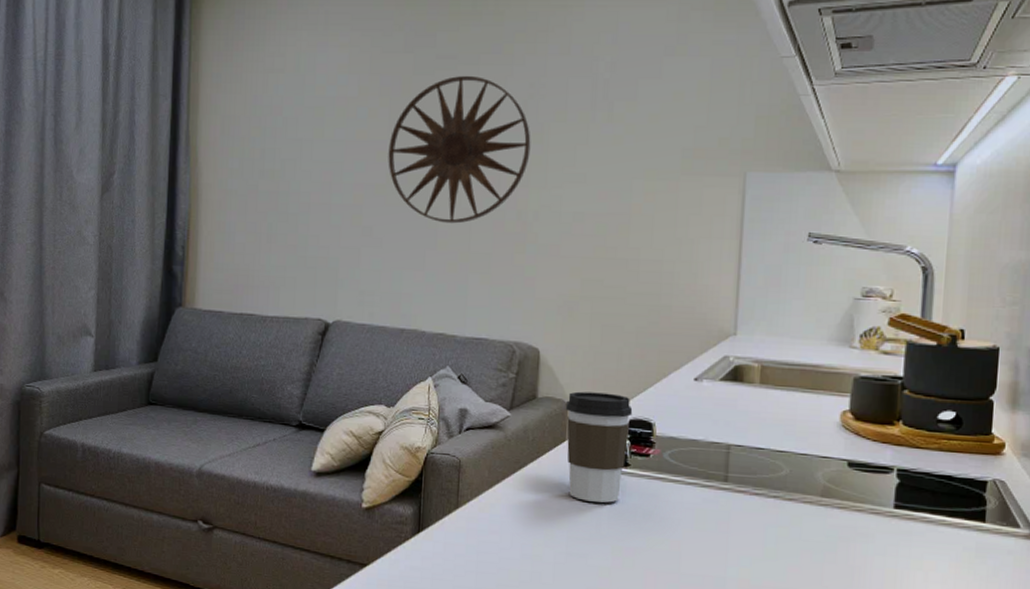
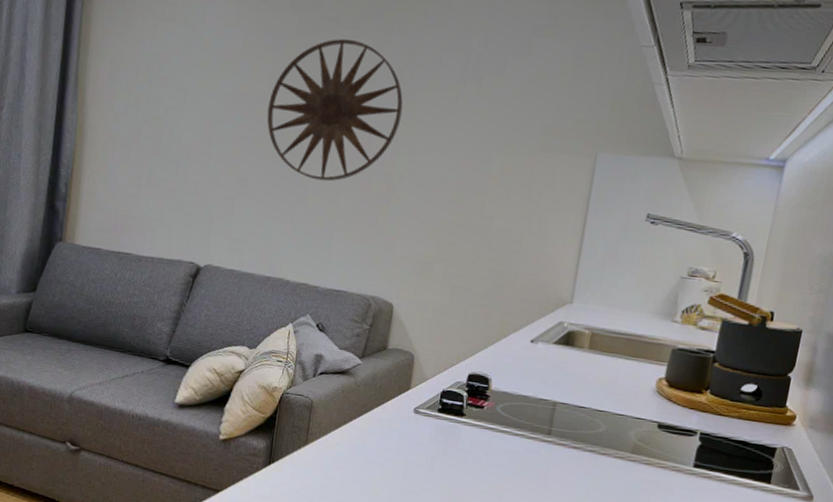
coffee cup: present [566,391,633,503] -> none [408,345,473,448]

